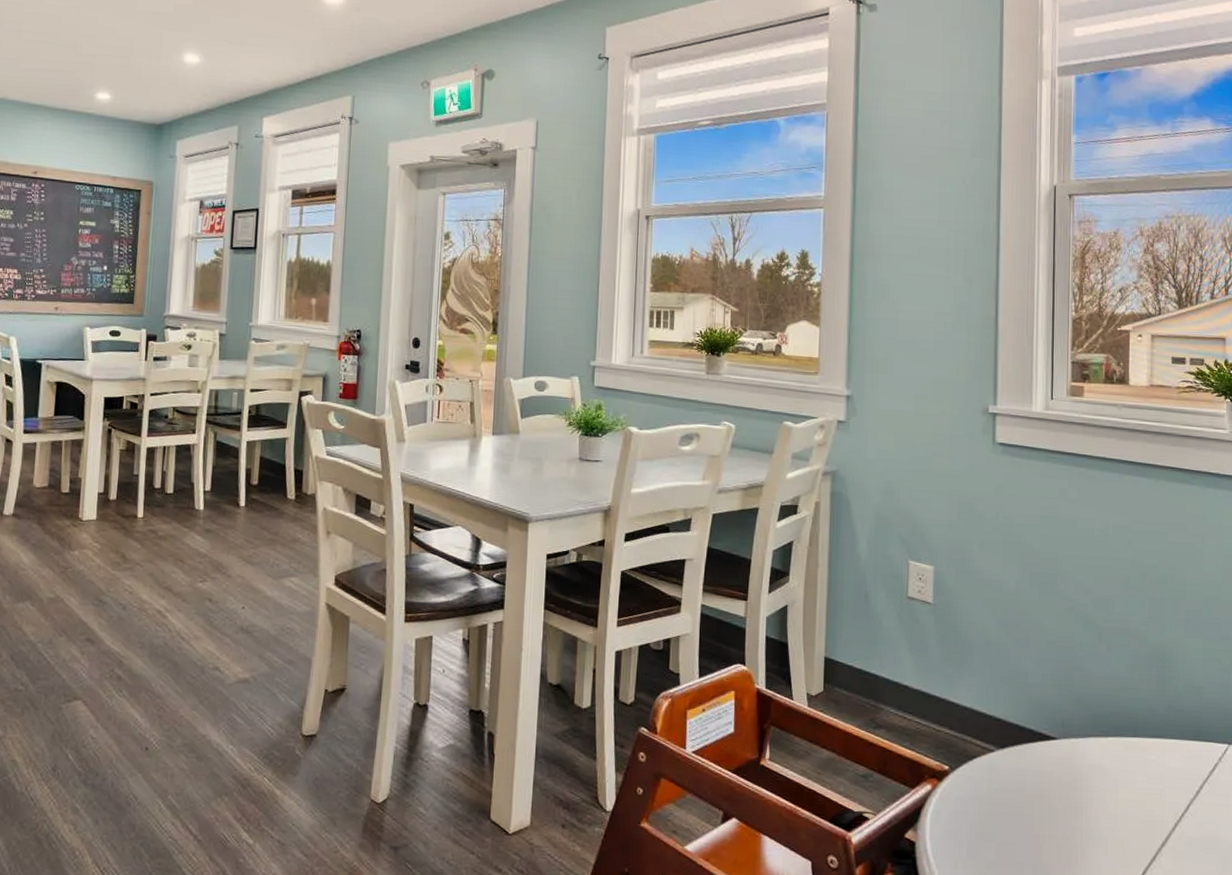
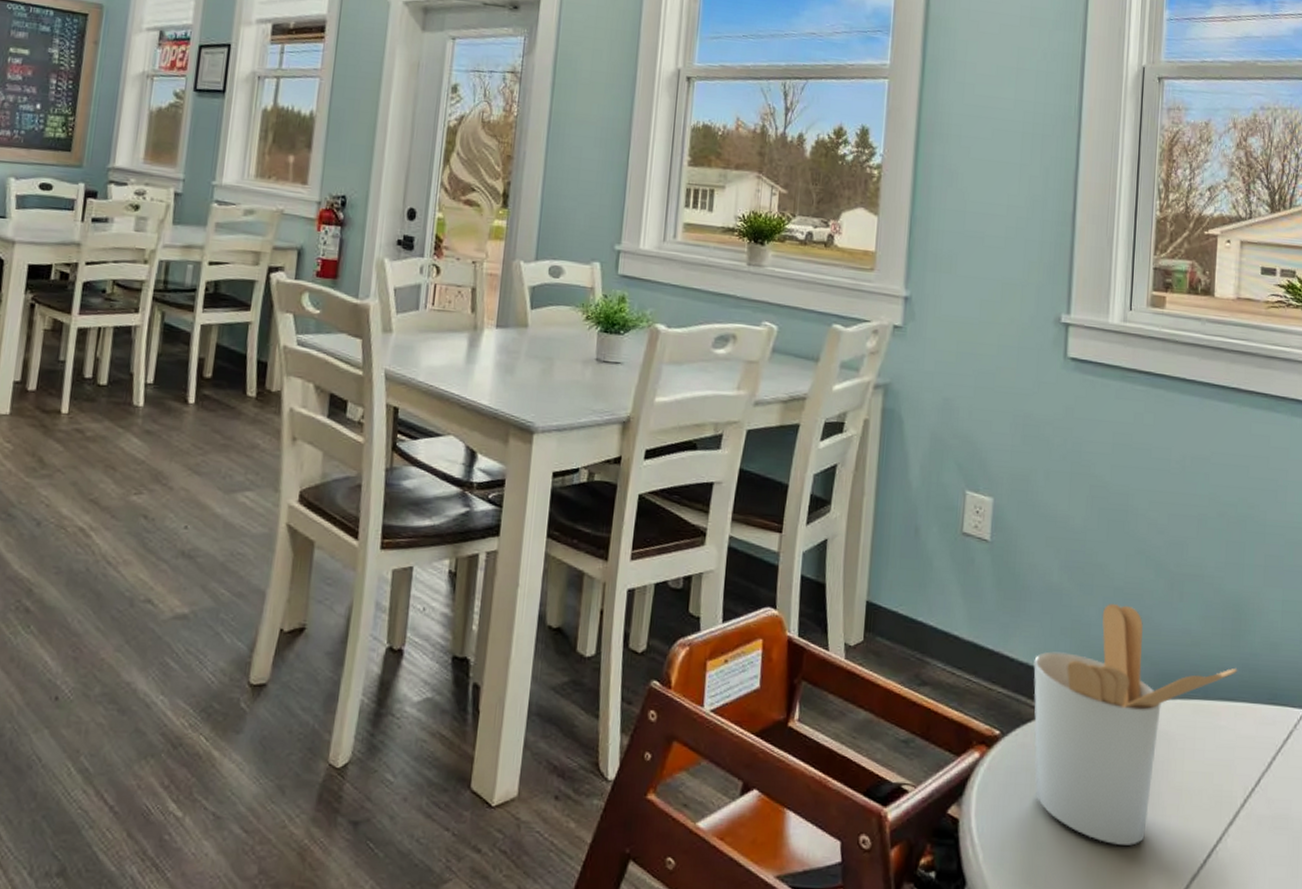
utensil holder: none [977,655,1164,864] -> present [1033,603,1238,846]

